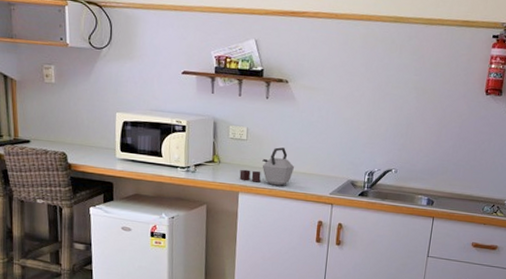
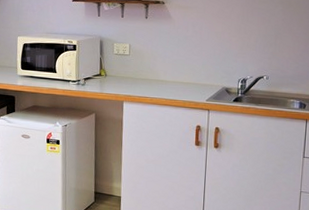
kettle: present [239,147,295,186] -> none [123,60,173,95]

